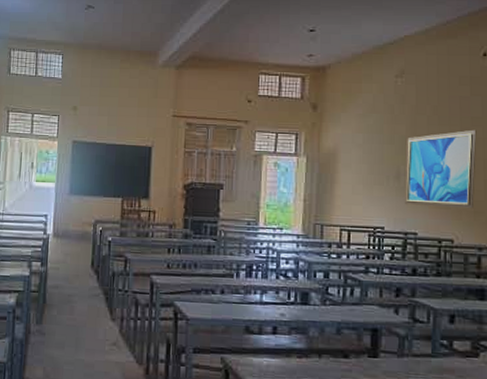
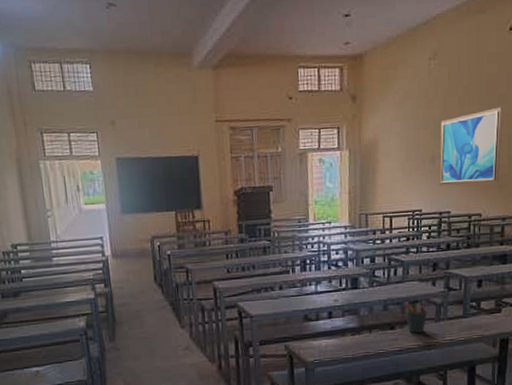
pen holder: none [362,328,389,367] -> present [405,302,428,333]

